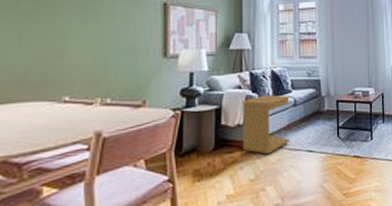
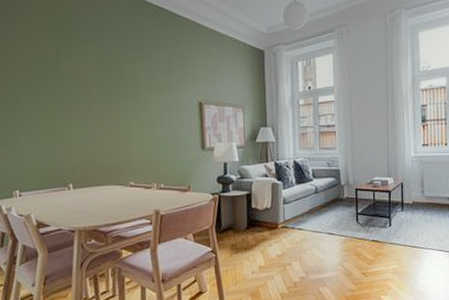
side table: present [243,94,291,155] -> none [270,183,313,235]

